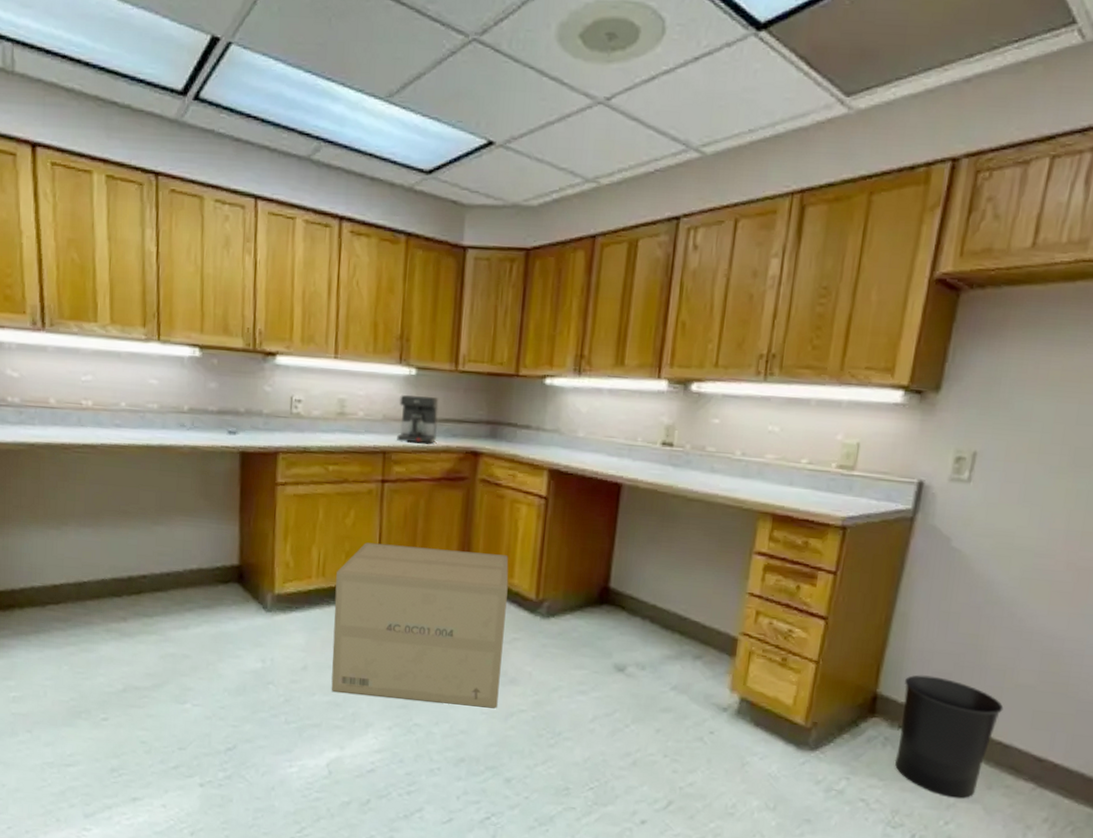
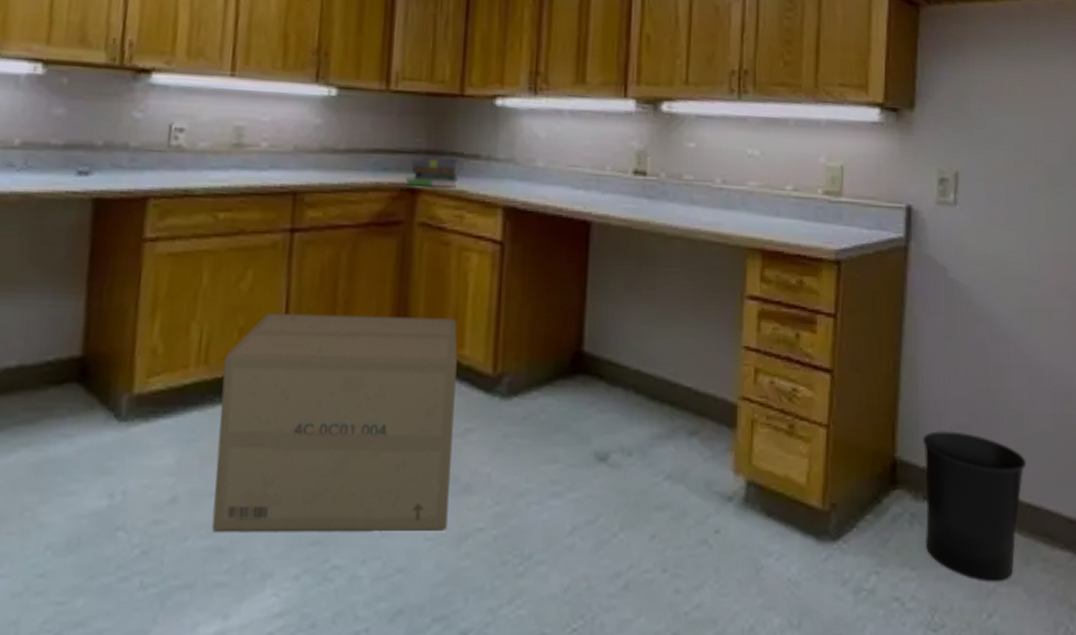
coffee maker: present [397,394,439,444] -> none [311,119,366,181]
books: none [470,425,512,452] -> present [405,155,458,188]

